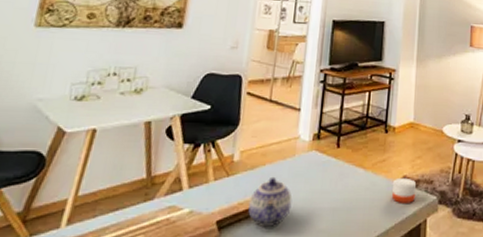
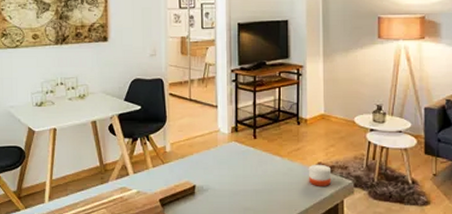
teapot: present [248,176,292,226] -> none [182,164,219,204]

